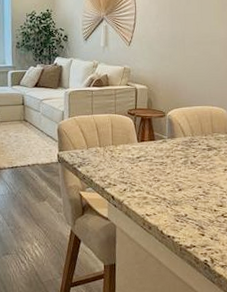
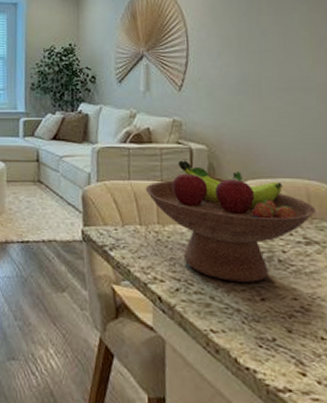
fruit bowl: none [104,97,215,180] -> present [145,160,316,283]

